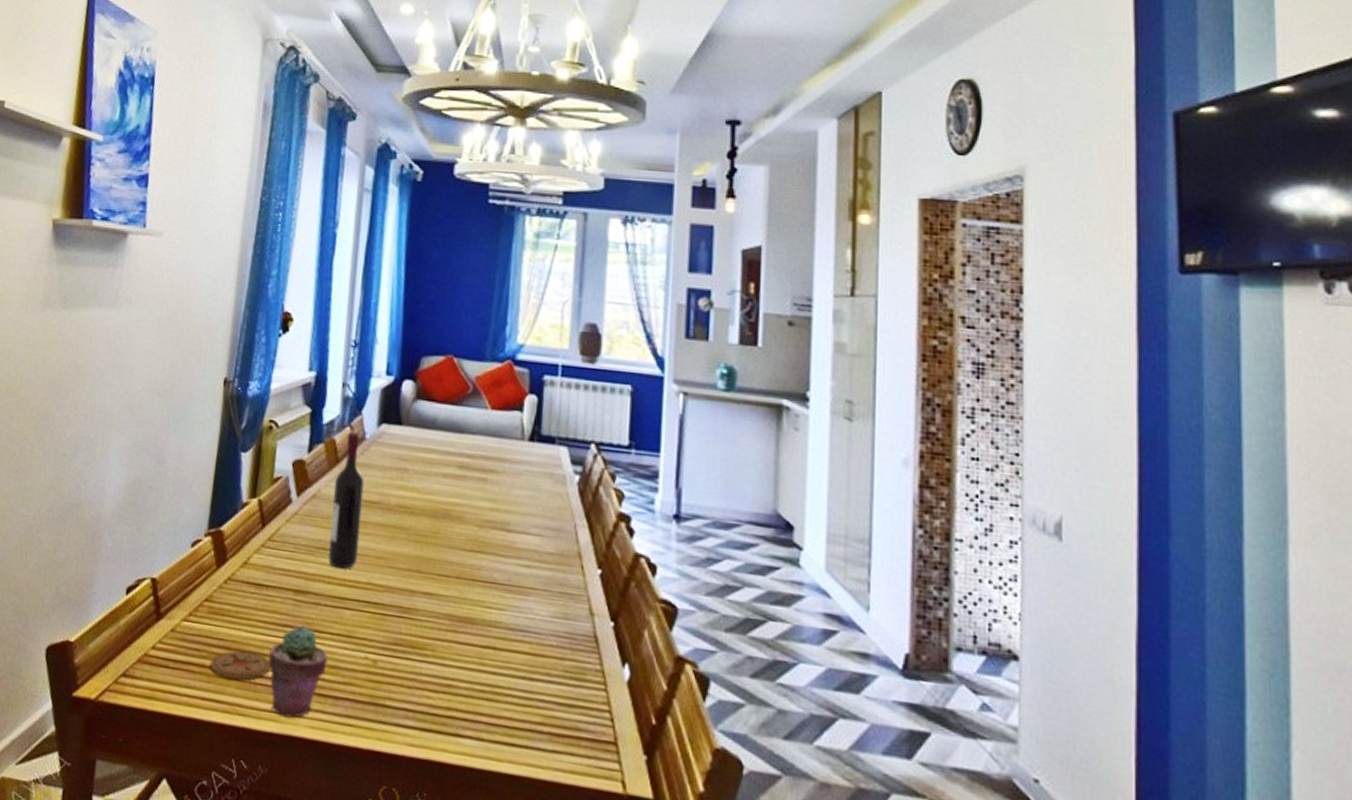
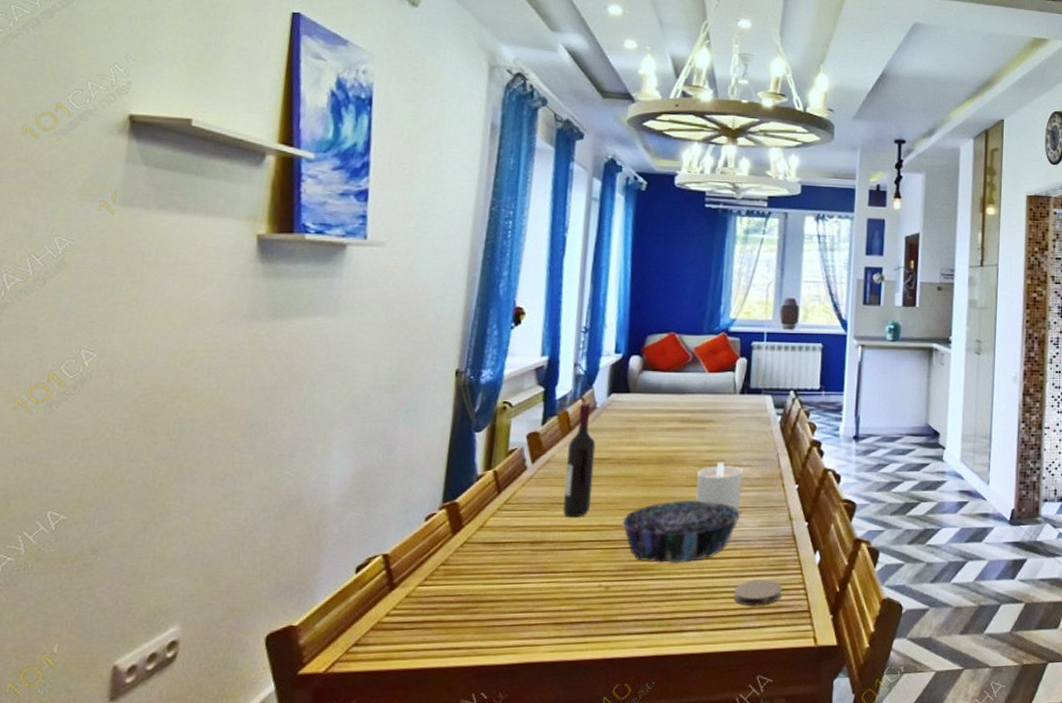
coaster: present [209,651,270,680] -> none [447,601,508,627]
potted succulent: present [268,626,328,718] -> none [507,570,564,649]
decorative bowl: none [390,566,530,648] -> present [621,499,741,564]
candle: none [476,525,532,592] -> present [696,462,742,511]
coaster: none [520,686,582,723] -> present [733,579,783,606]

